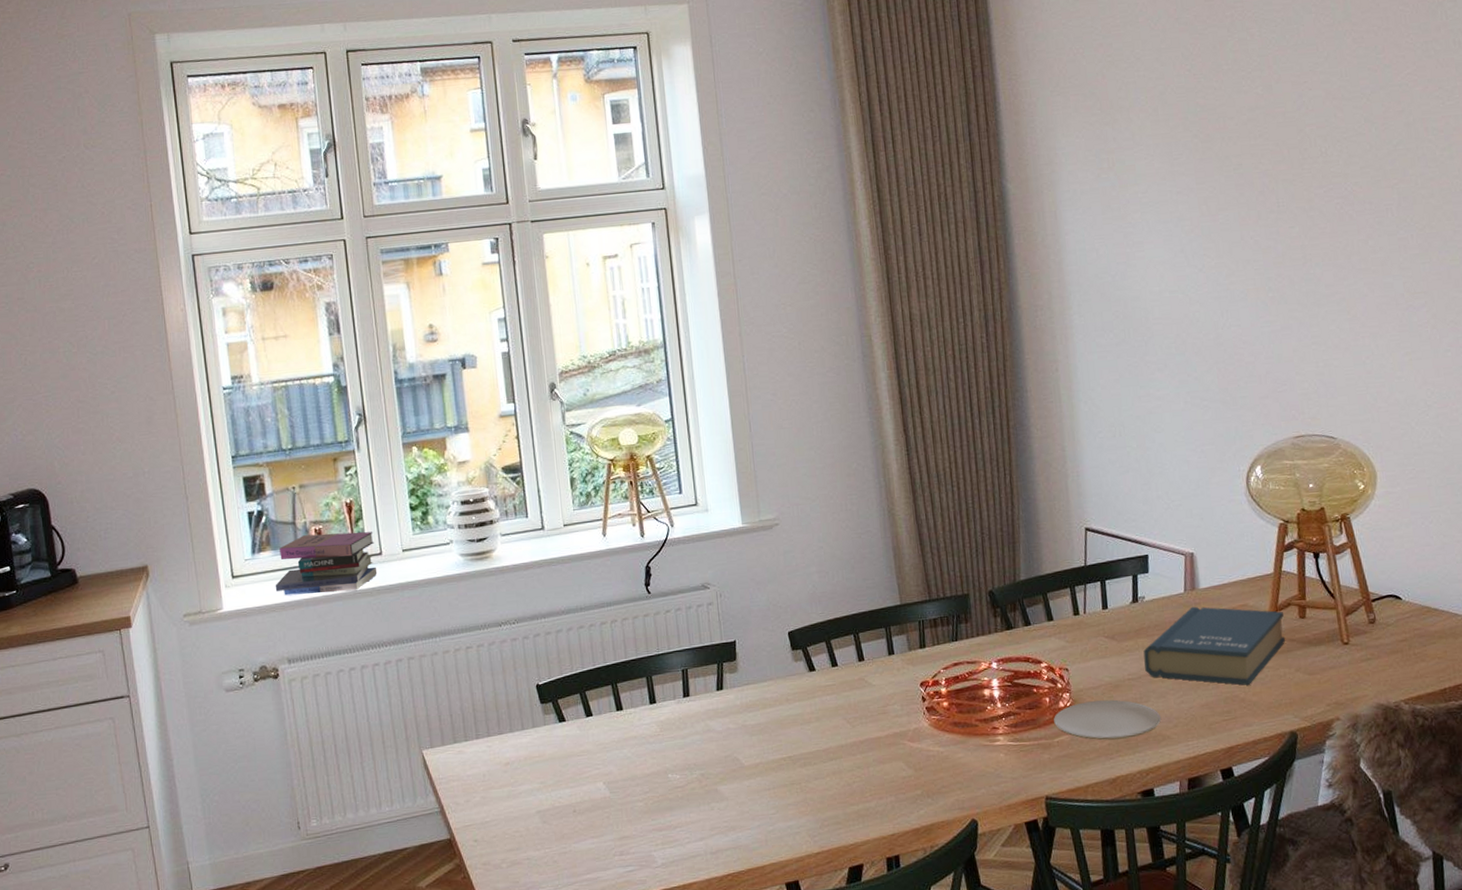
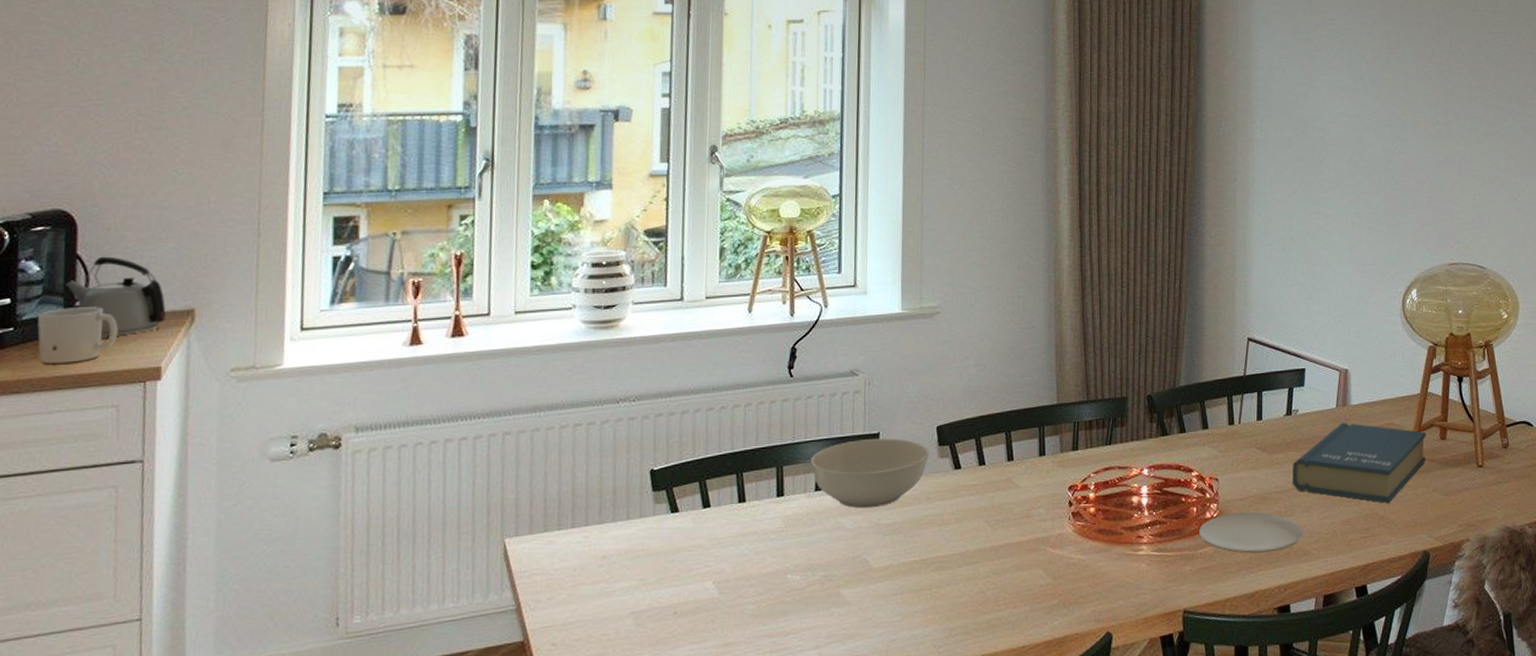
mug: none [31,569,93,620] -> present [36,307,118,365]
kettle: none [48,525,127,596] -> present [65,256,166,339]
books: present [275,531,378,596] -> none [353,287,483,355]
bowl: none [675,645,784,711] -> present [810,438,930,508]

